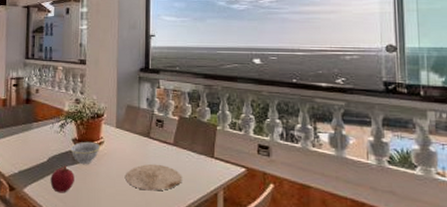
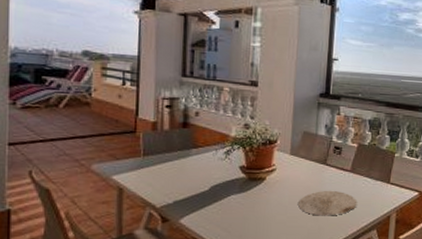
fruit: present [50,165,74,193] -> none [212,194,241,222]
bowl: present [70,141,101,164] -> none [237,168,272,192]

